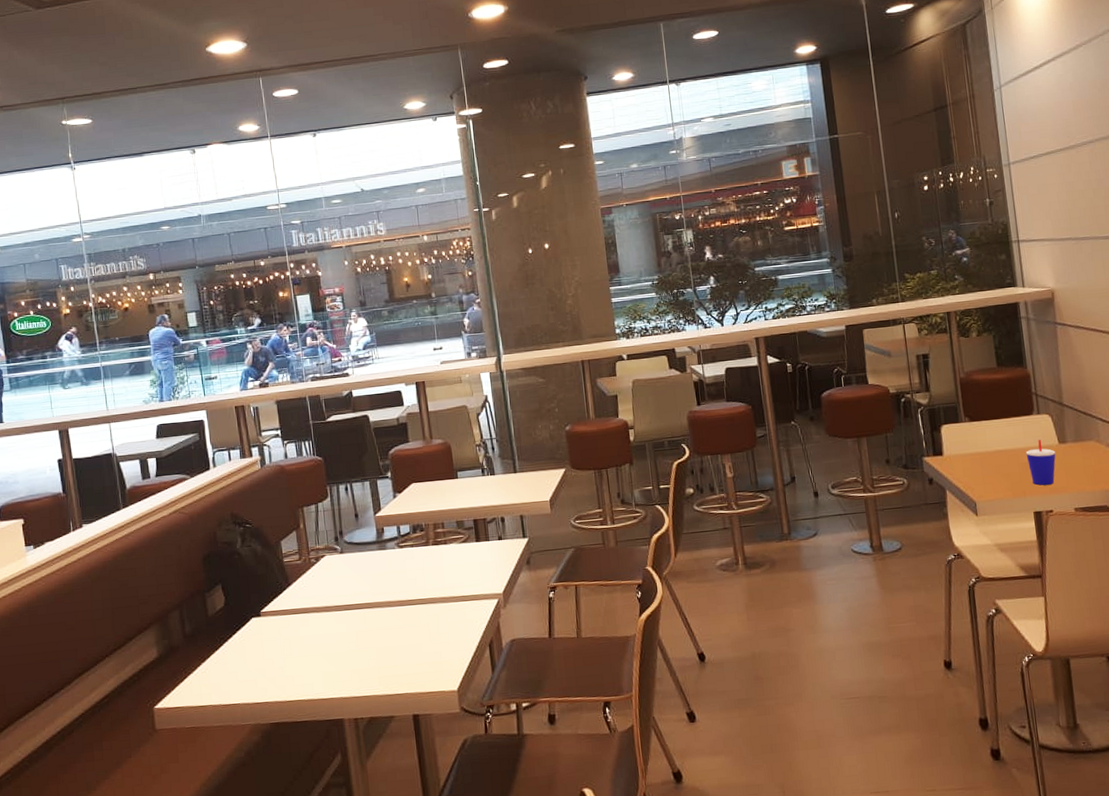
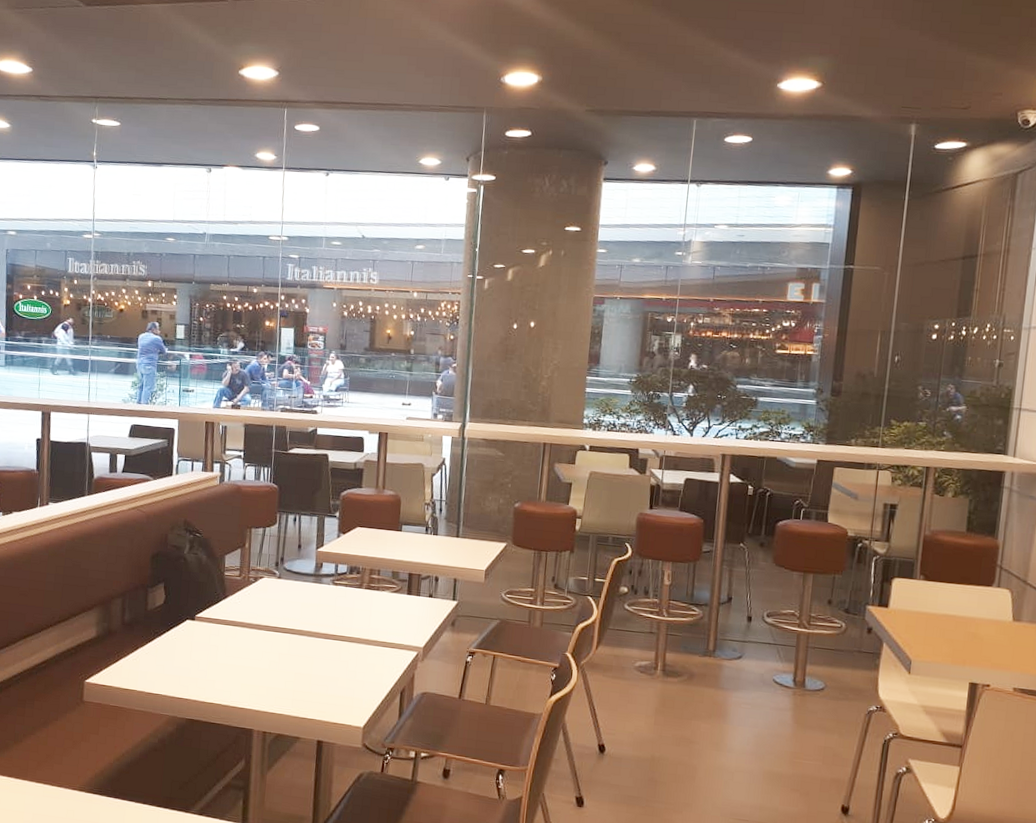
beverage cup: present [1025,440,1056,486] -> none [975,613,1007,660]

